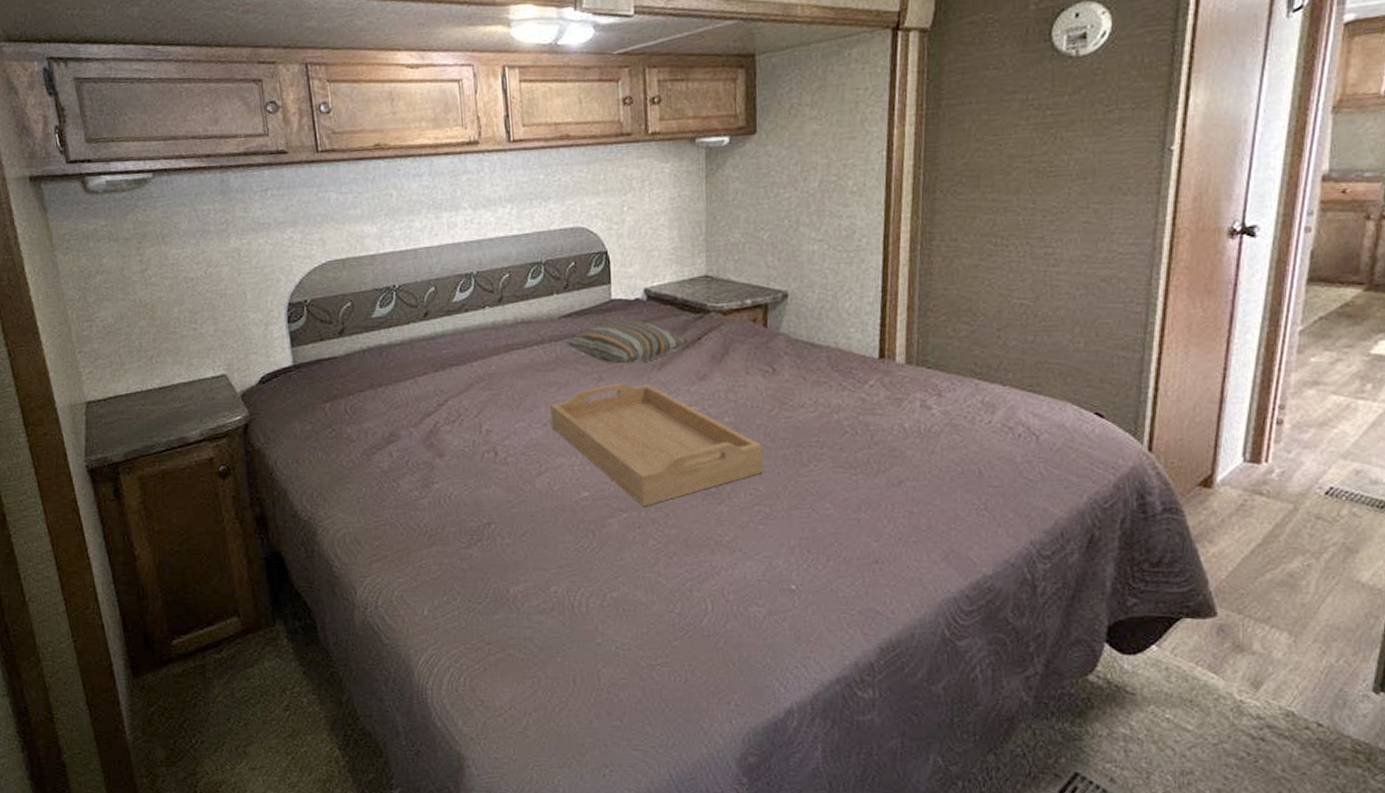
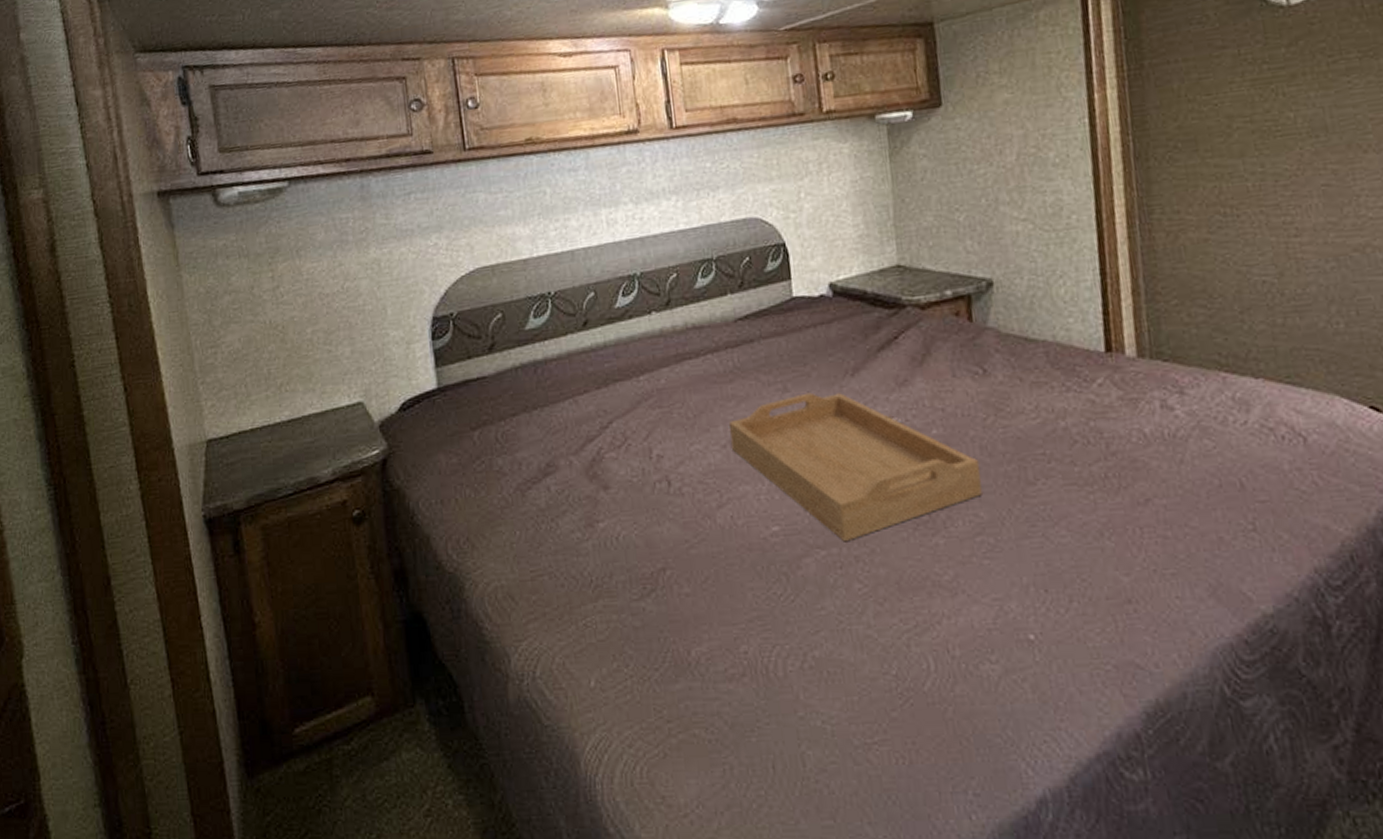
pillow: present [565,320,689,364] -> none [743,320,884,372]

